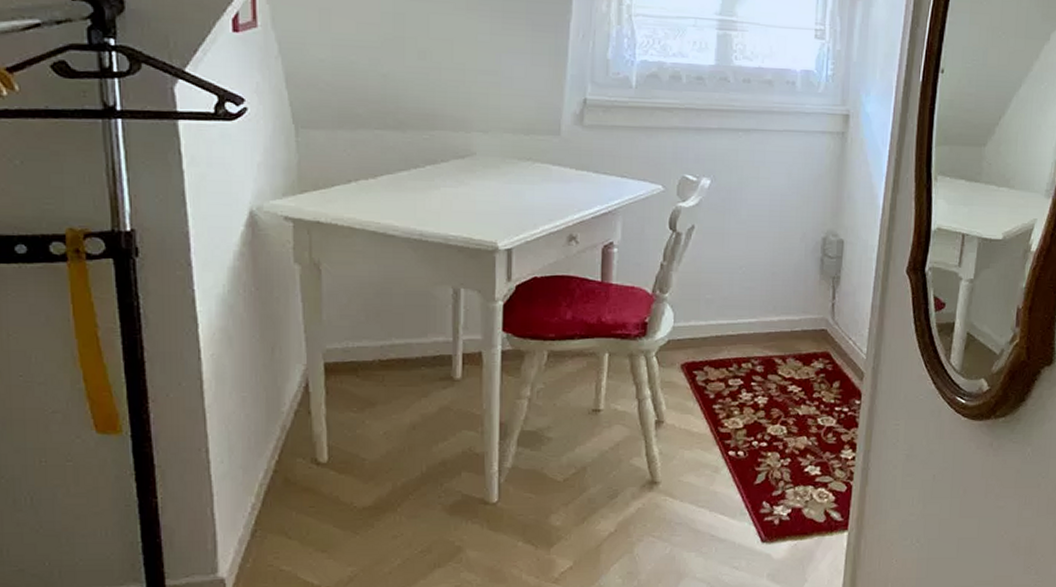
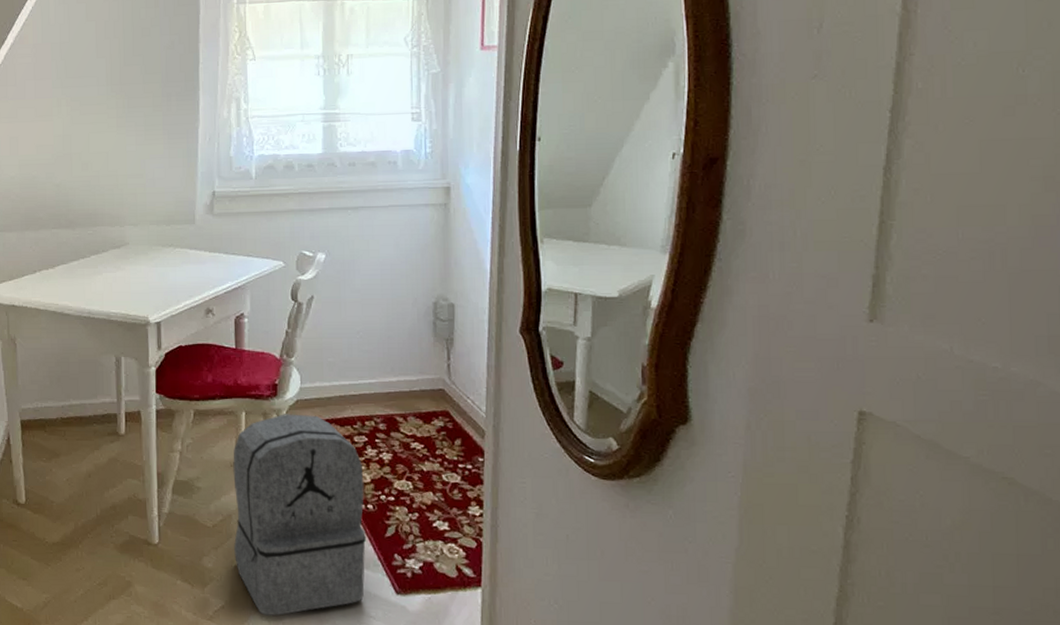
backpack: none [587,355,736,574] -> present [233,414,366,616]

